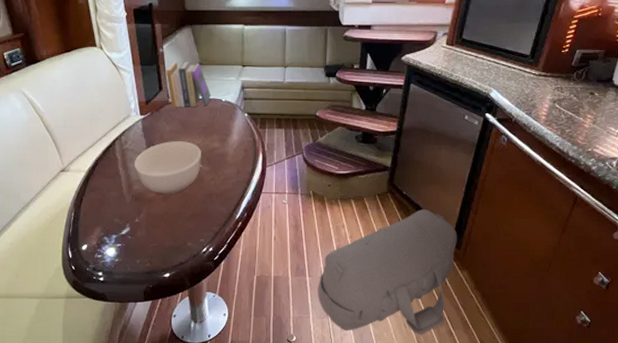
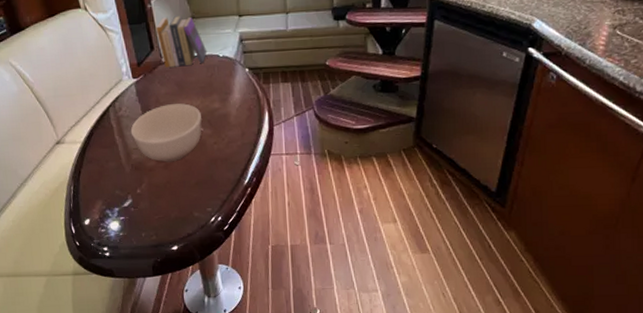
duffel bag: present [317,209,458,335] -> none [340,164,501,305]

